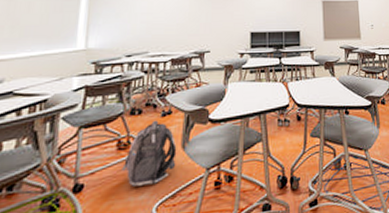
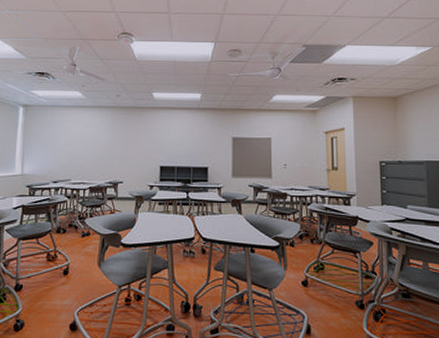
backpack: present [122,120,177,186] -> none [50,239,94,293]

